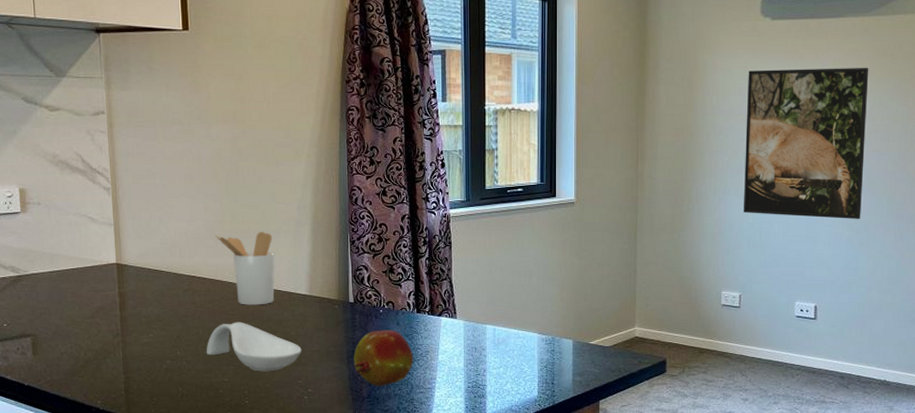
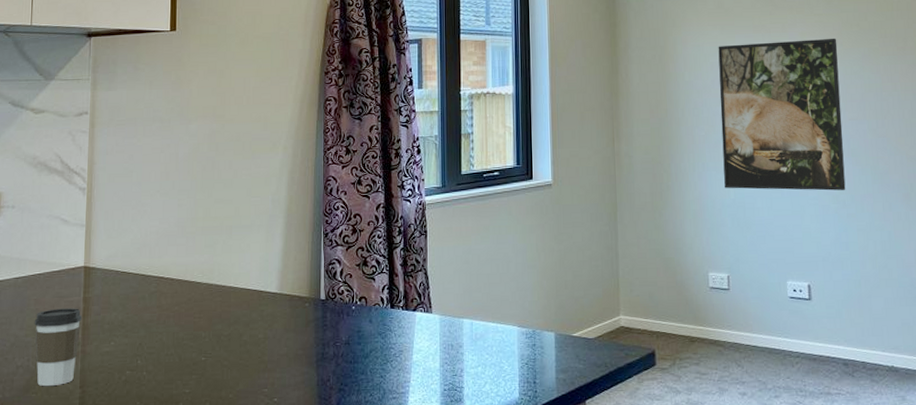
coffee cup: none [73,302,119,371] -> present [34,308,82,386]
spoon rest: present [206,322,302,372] -> none [168,325,269,381]
utensil holder: present [214,232,276,305] -> none [186,227,247,307]
fruit: present [353,330,413,387] -> none [323,328,386,393]

